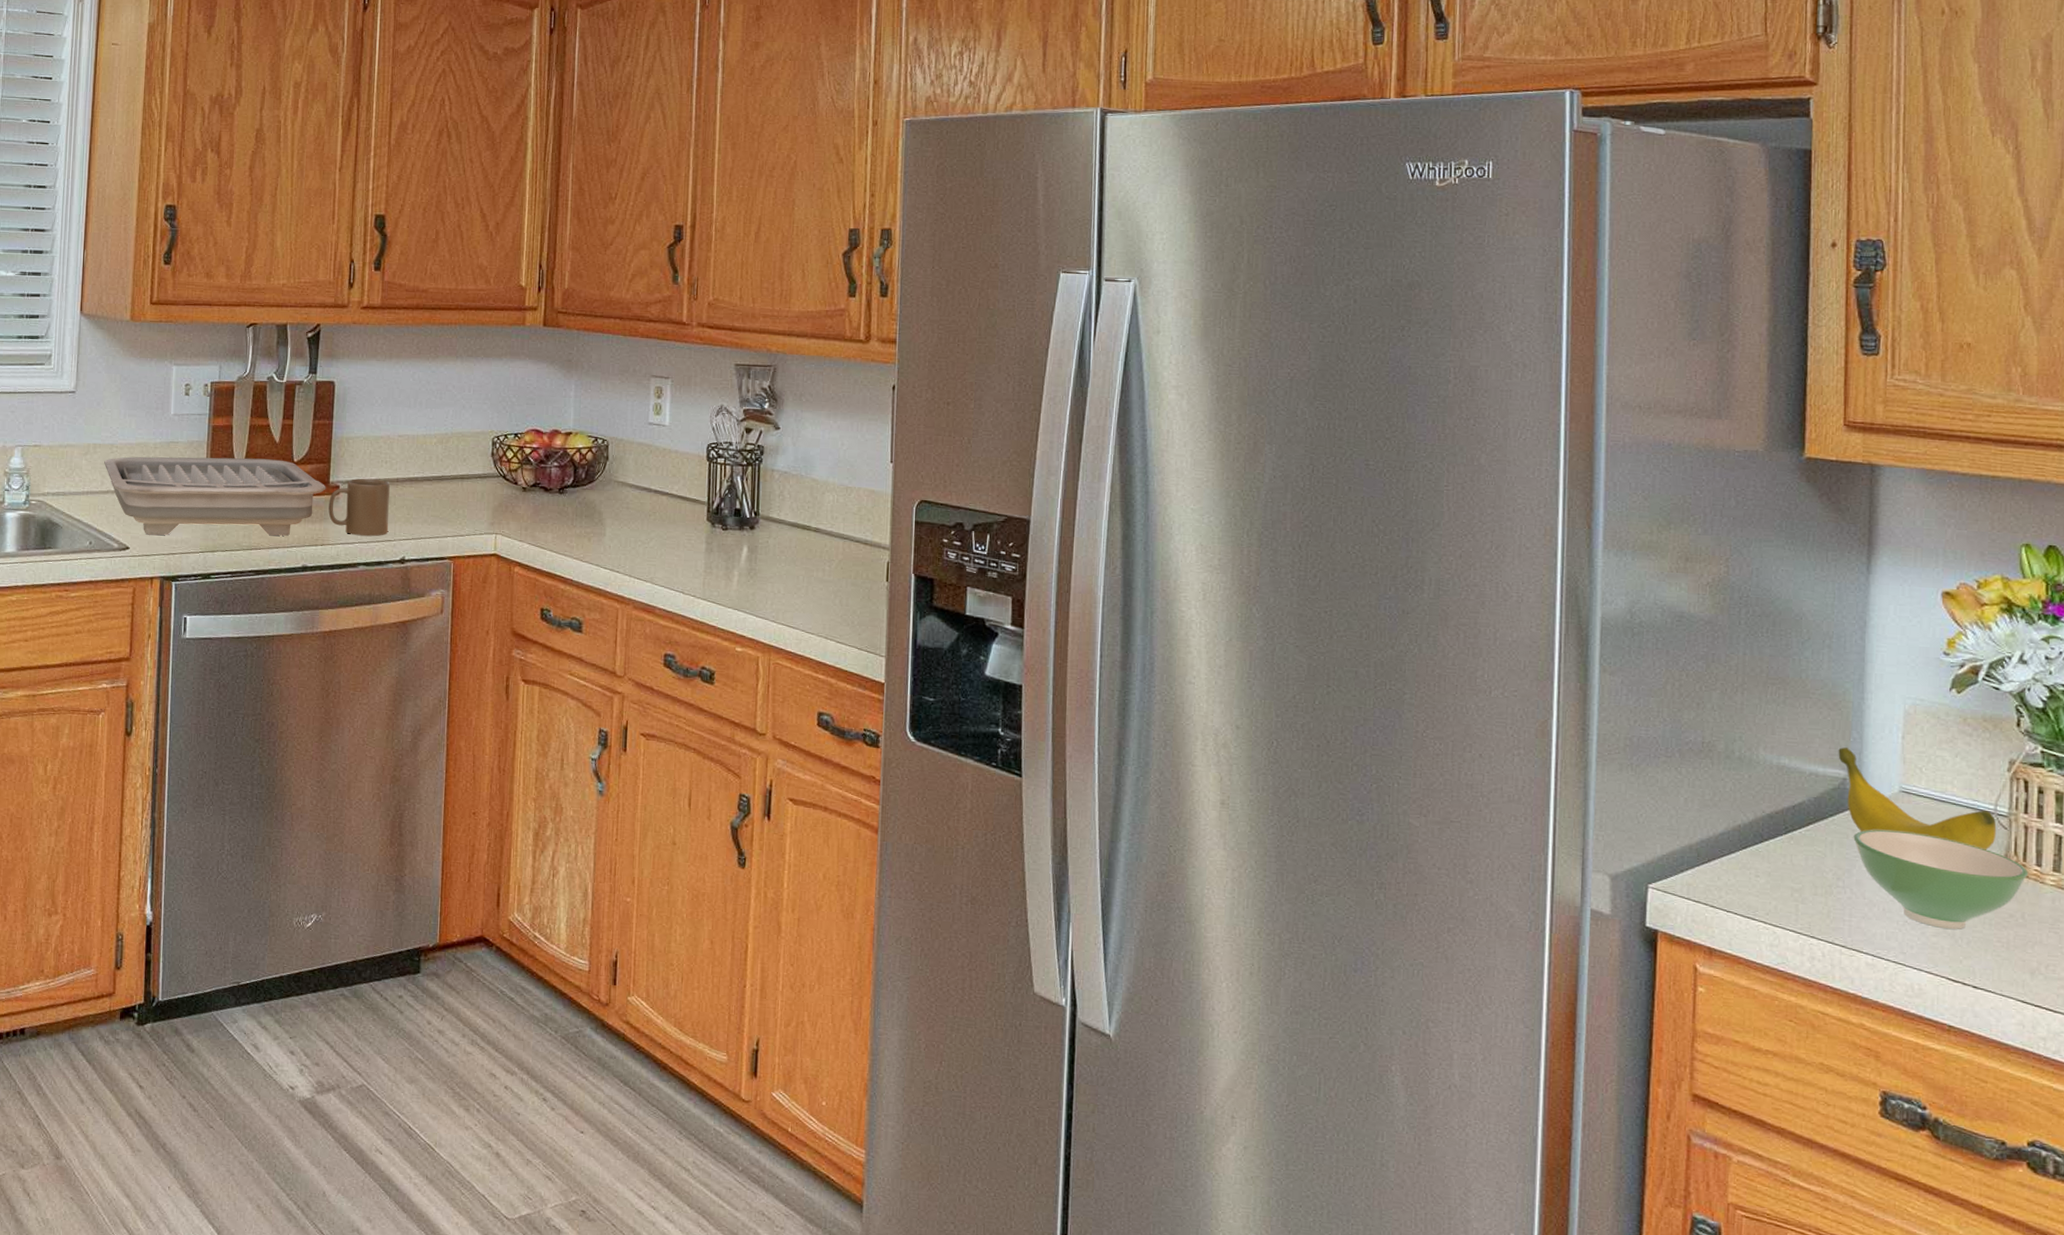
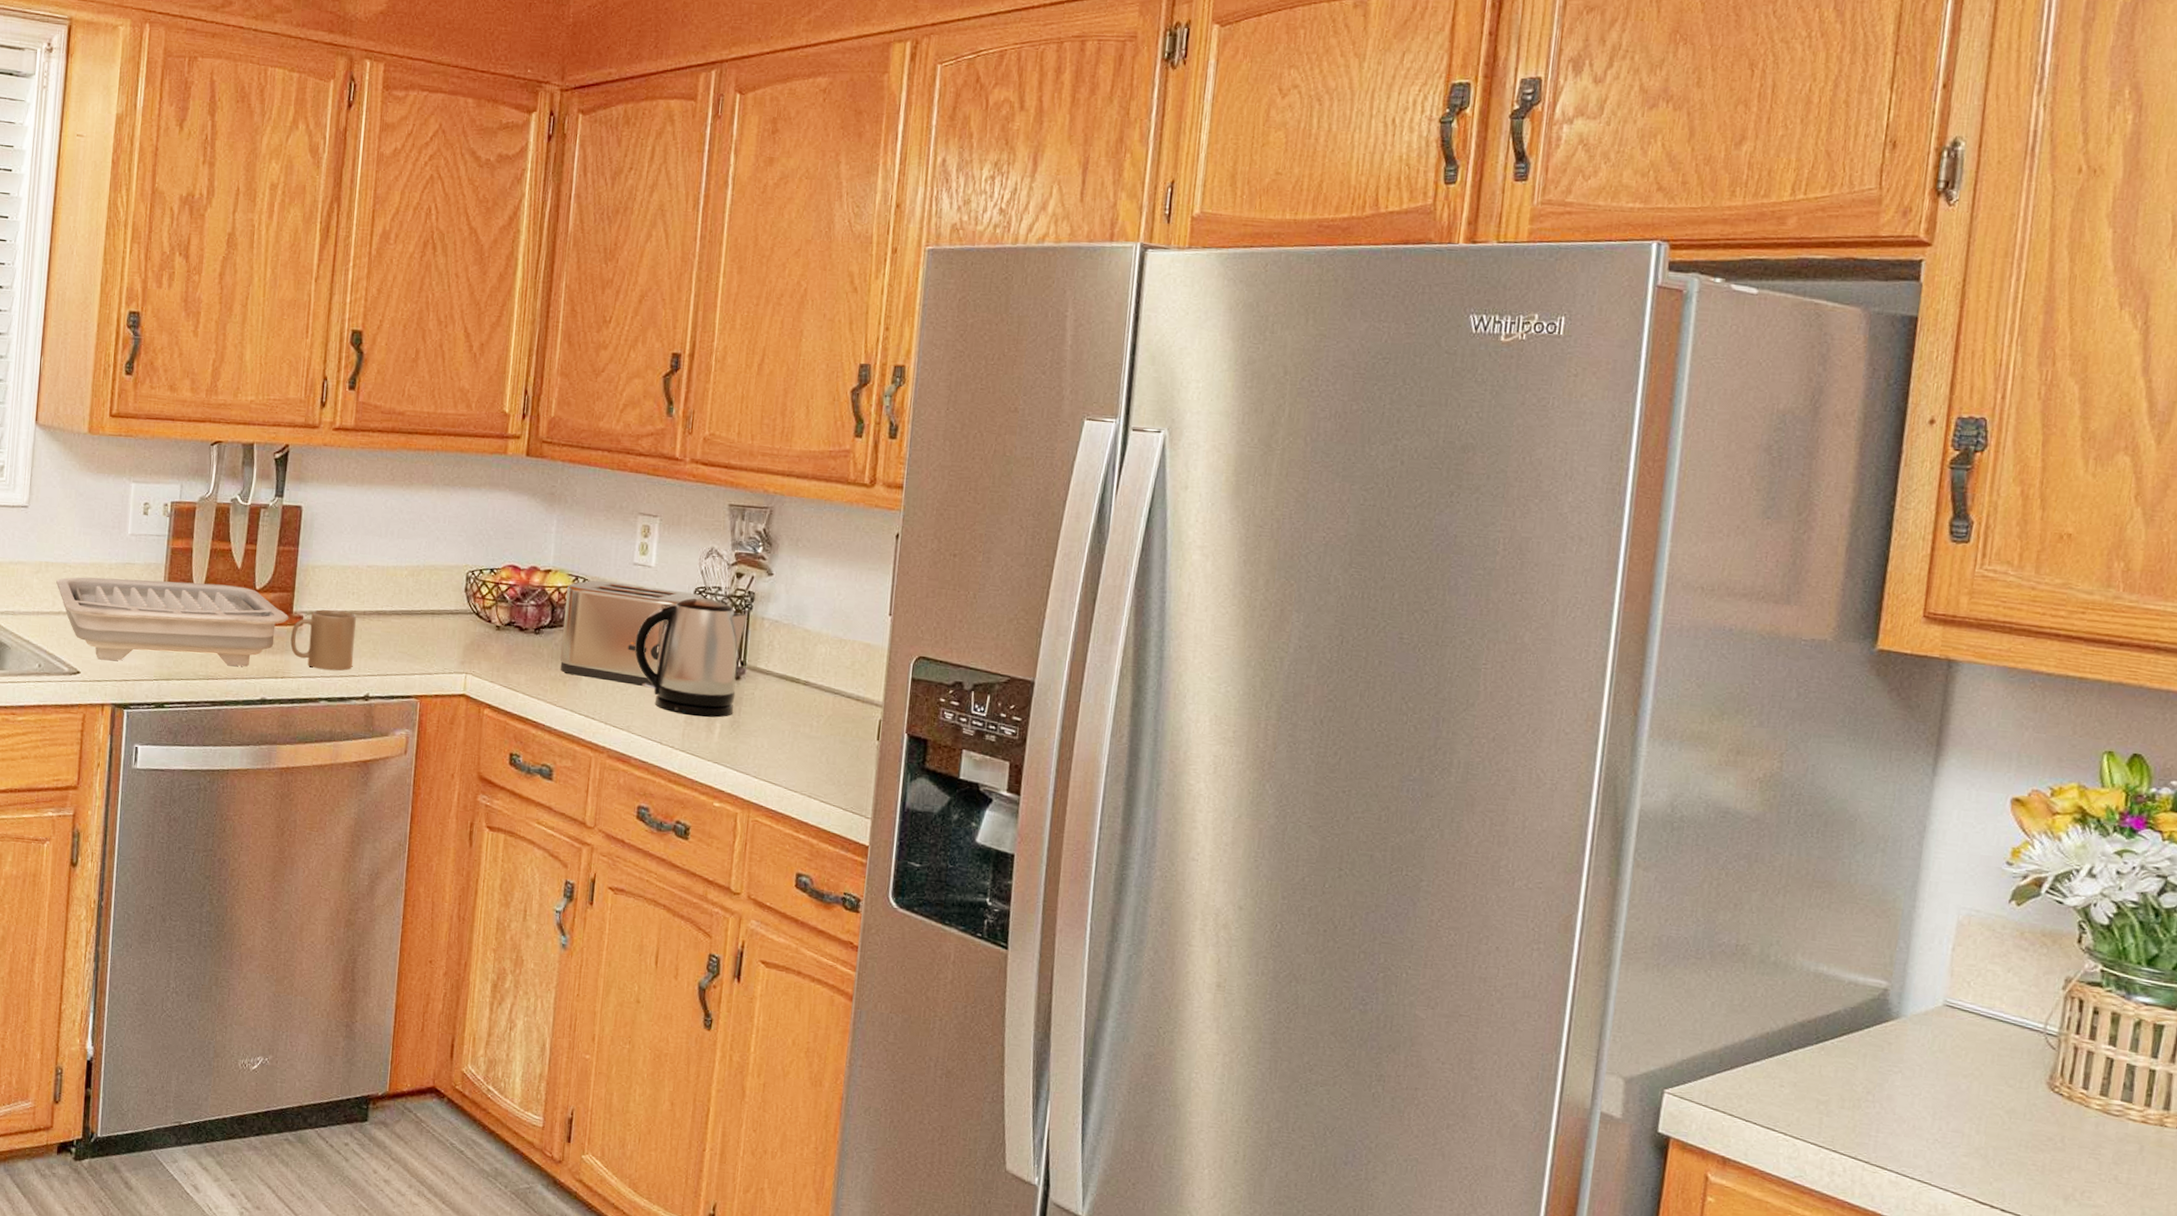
toaster: none [583,440,717,539] -> present [559,580,704,686]
kettle: none [653,453,758,567] -> present [634,598,748,718]
banana: present [1838,747,1997,851] -> none [1881,957,2045,1071]
bowl: present [1853,829,2029,930] -> none [1889,1043,2074,1151]

